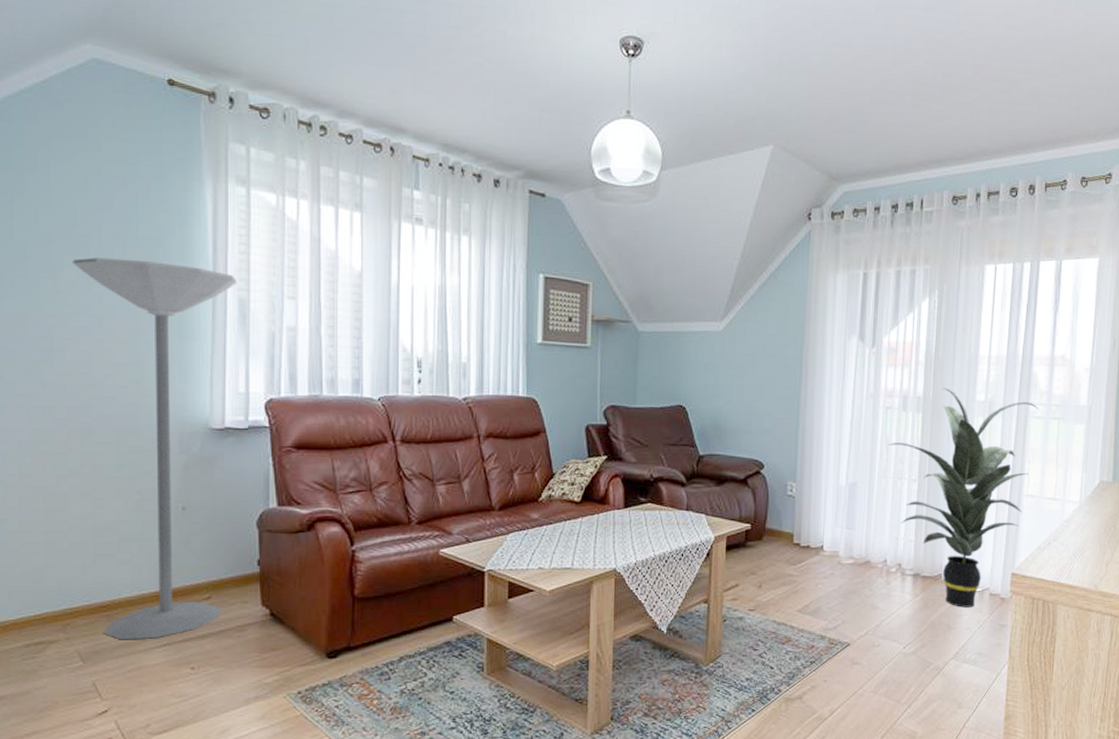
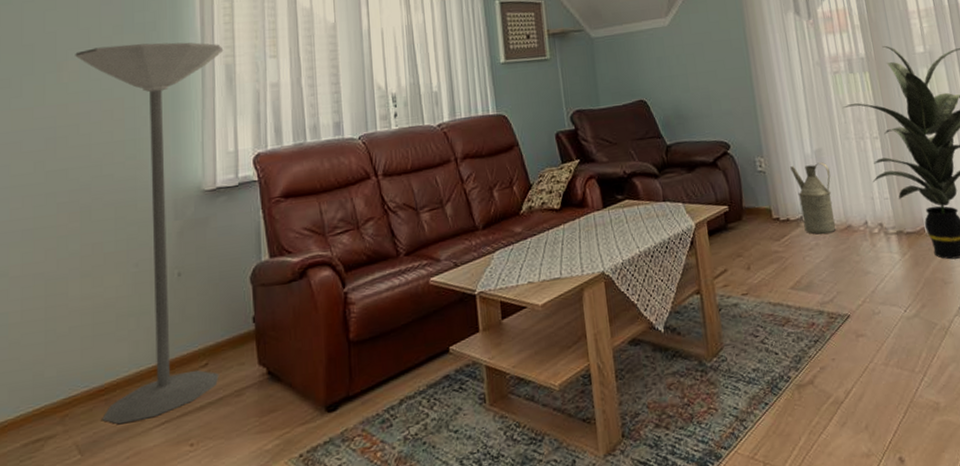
watering can: none [821,495,860,565] -> present [790,162,836,235]

